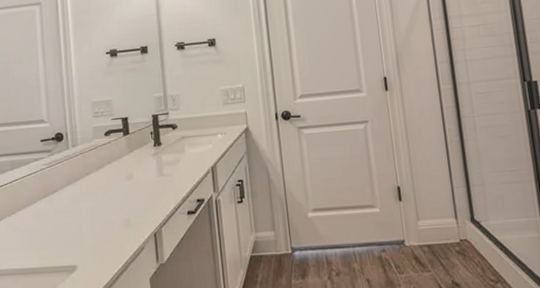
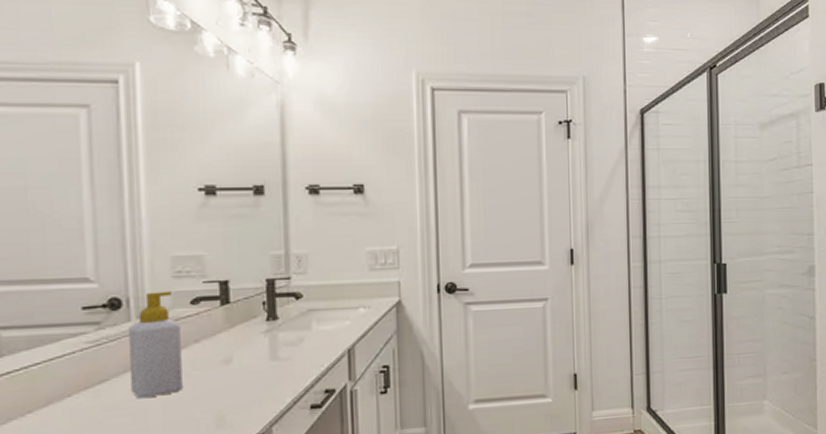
soap bottle: none [68,127,102,205] -> present [129,291,183,399]

